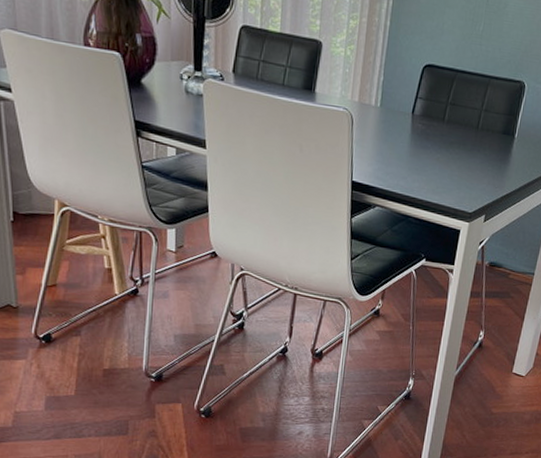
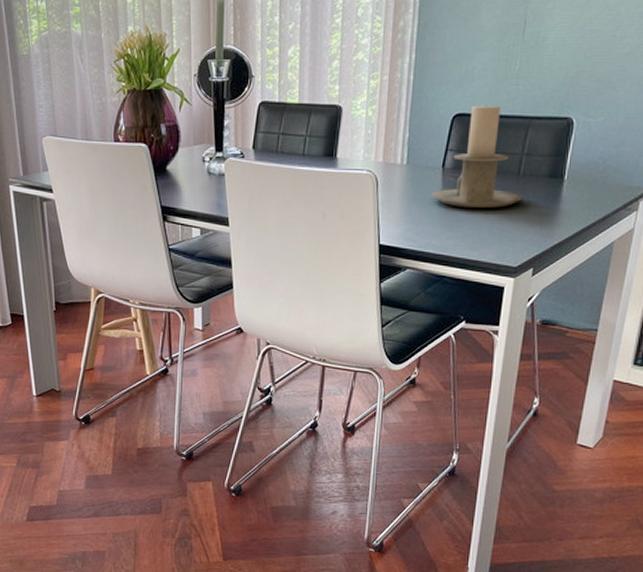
candle holder: none [401,59,480,157] -> present [431,105,523,209]

